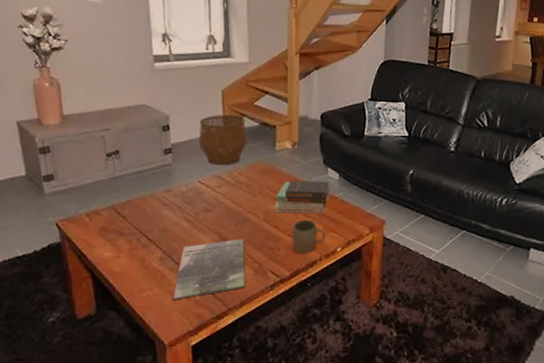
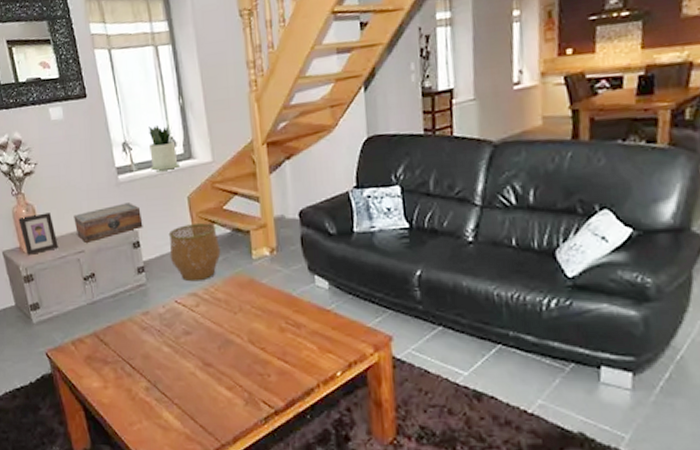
picture frame: none [39,89,82,128] -> present [18,212,58,255]
decorative box: none [102,89,175,121] -> present [74,203,143,243]
magazine: present [172,239,246,300] -> none [162,364,237,435]
planter: none [187,22,218,65] -> present [149,124,180,171]
books: present [274,180,332,214] -> none [258,291,322,333]
mug: present [292,219,326,254] -> none [281,338,321,380]

